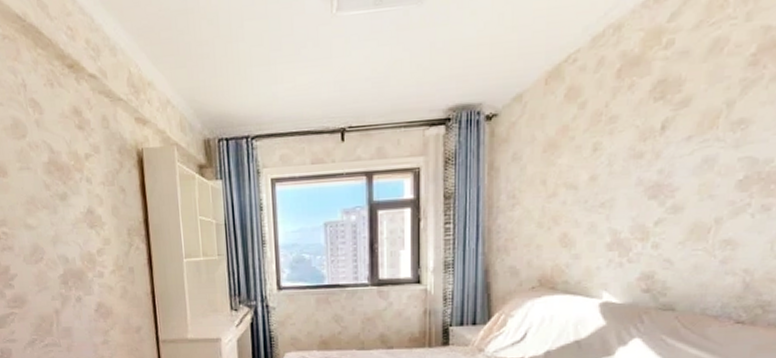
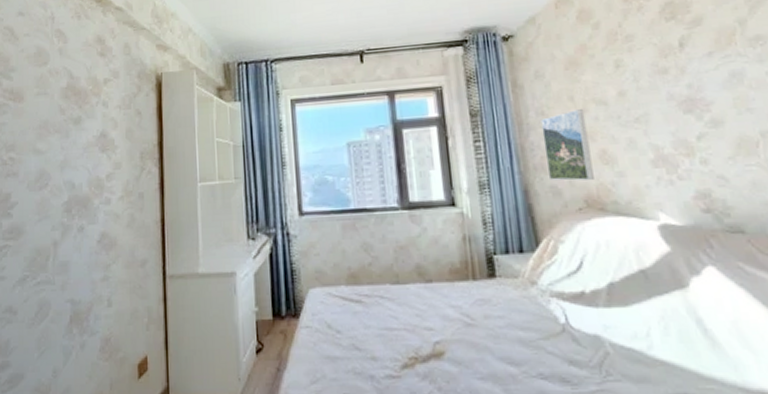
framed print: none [509,193,554,262] -> present [540,109,594,181]

